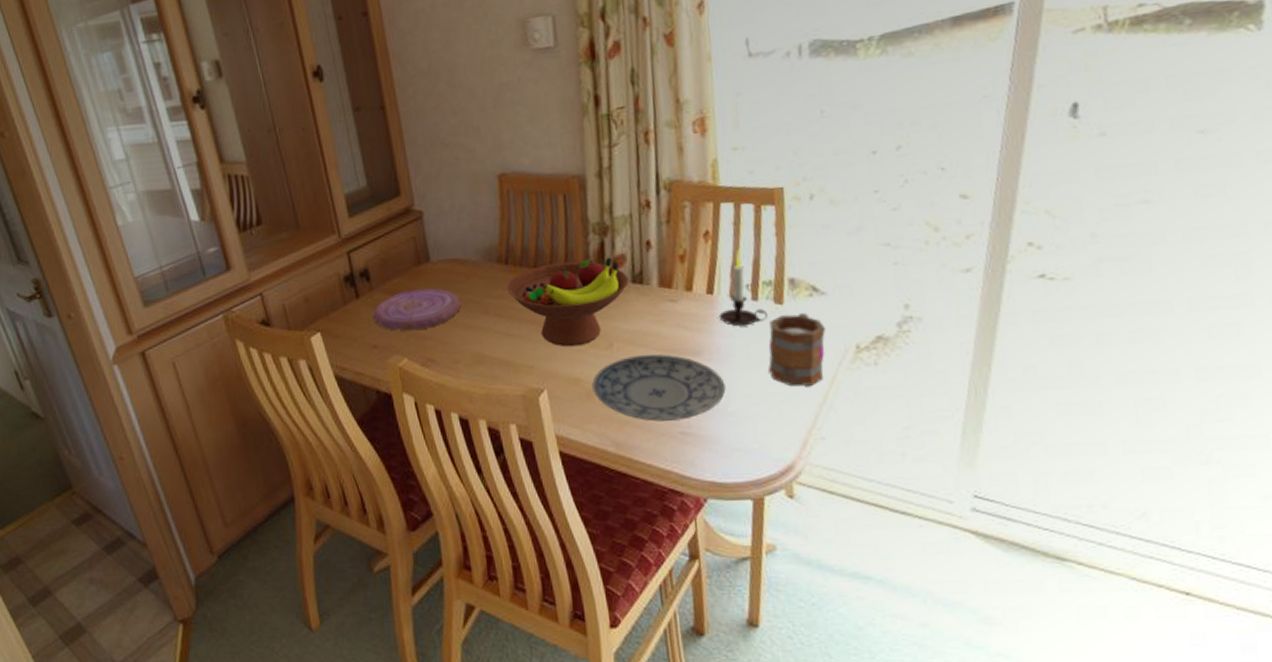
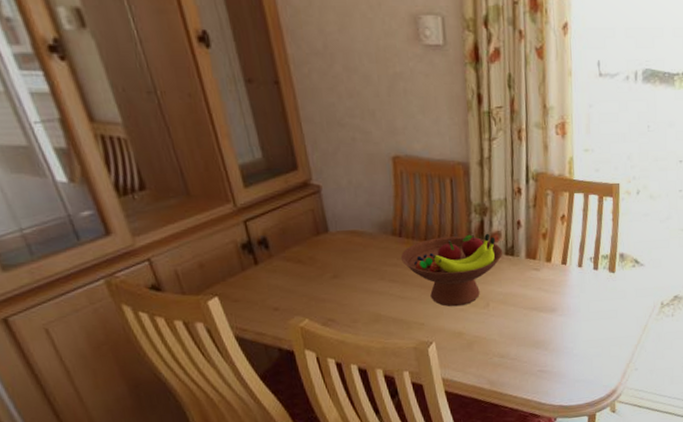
plate: present [372,288,461,331] -> none [272,257,359,295]
plate: present [592,354,726,421] -> none [472,311,573,363]
candle: present [718,249,767,327] -> none [570,230,604,290]
mug: present [768,312,826,387] -> none [603,279,642,333]

